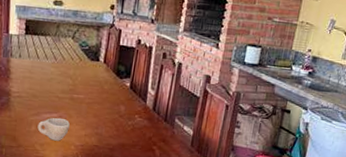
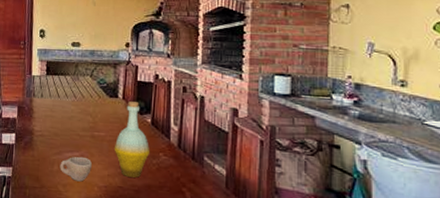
bottle: none [92,65,126,137] -> present [114,101,149,178]

